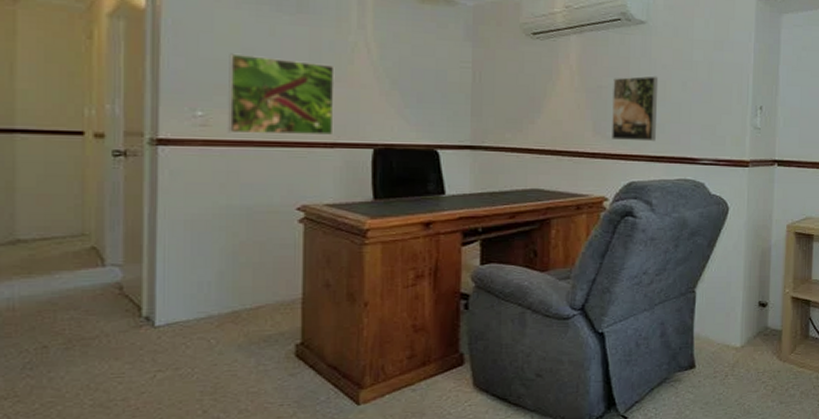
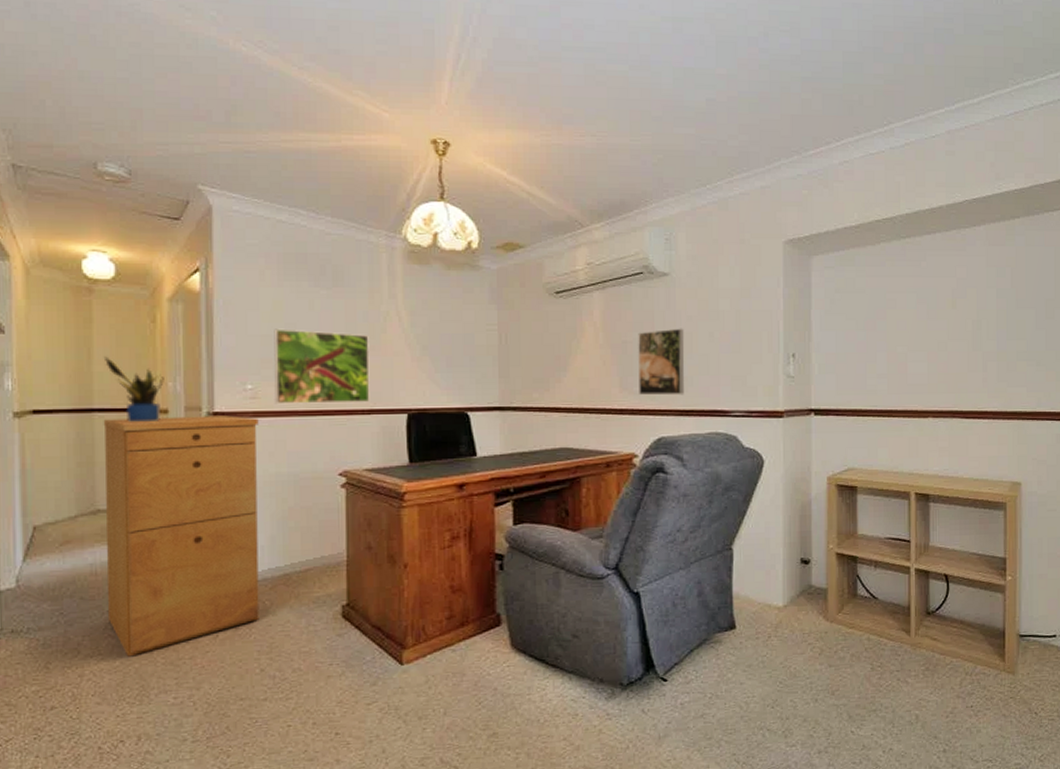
filing cabinet: none [26,141,209,399] -> present [103,416,259,657]
potted plant: none [28,73,101,146] -> present [103,356,164,422]

